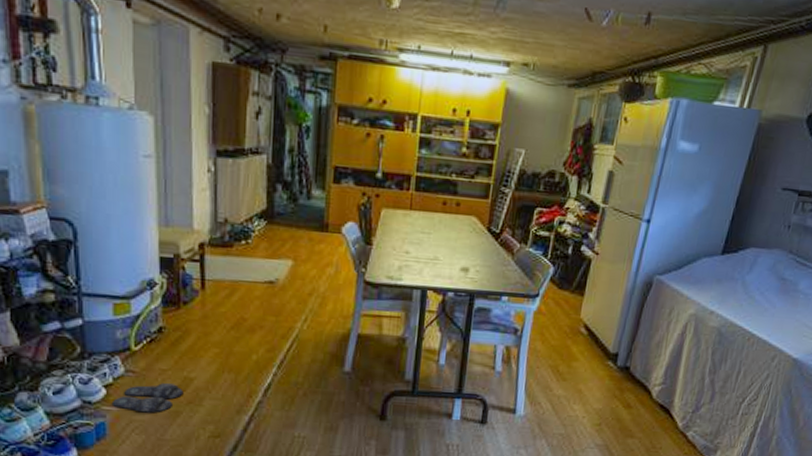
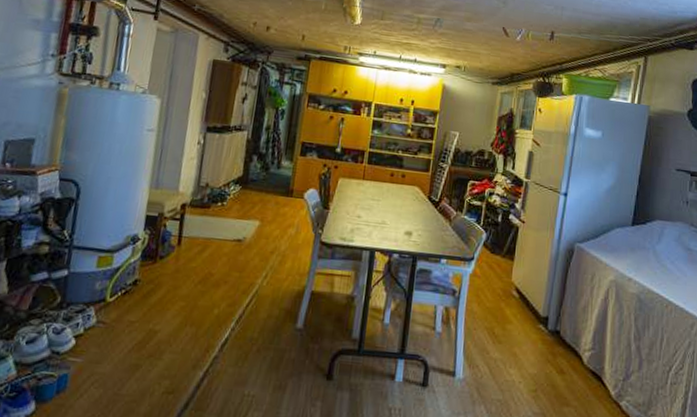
slippers: present [111,383,184,413] -> none [77,335,147,366]

